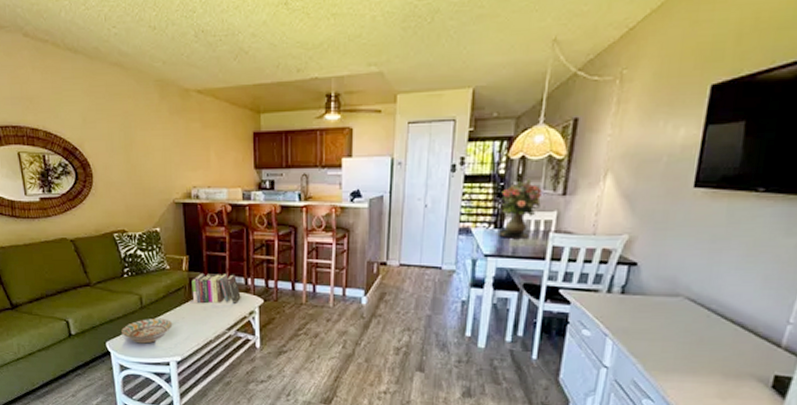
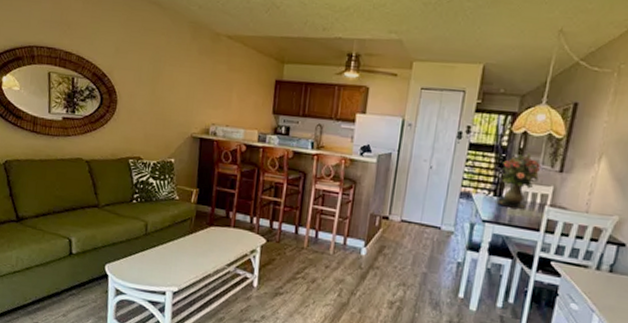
decorative bowl: present [120,318,173,344] -> none [121,245,175,271]
books: present [192,274,241,304] -> none [197,207,245,241]

